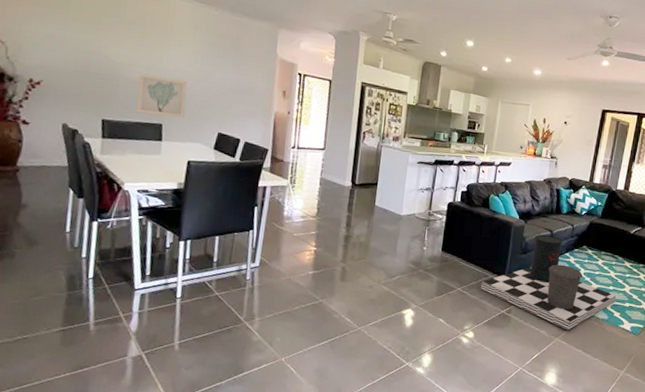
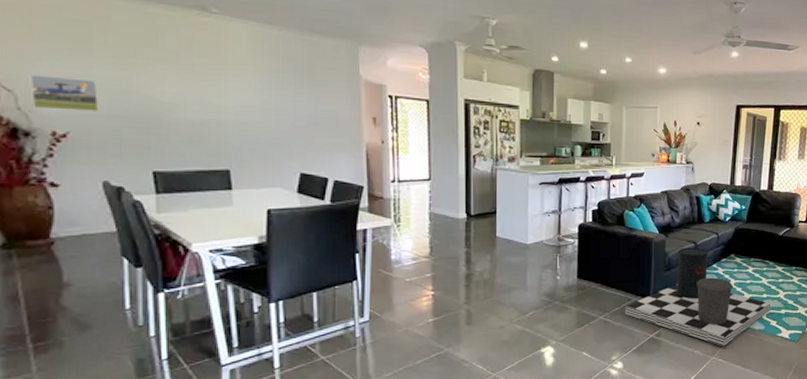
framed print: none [17,31,69,66] -> present [30,74,100,112]
wall art: present [136,73,187,118] -> none [191,112,256,161]

